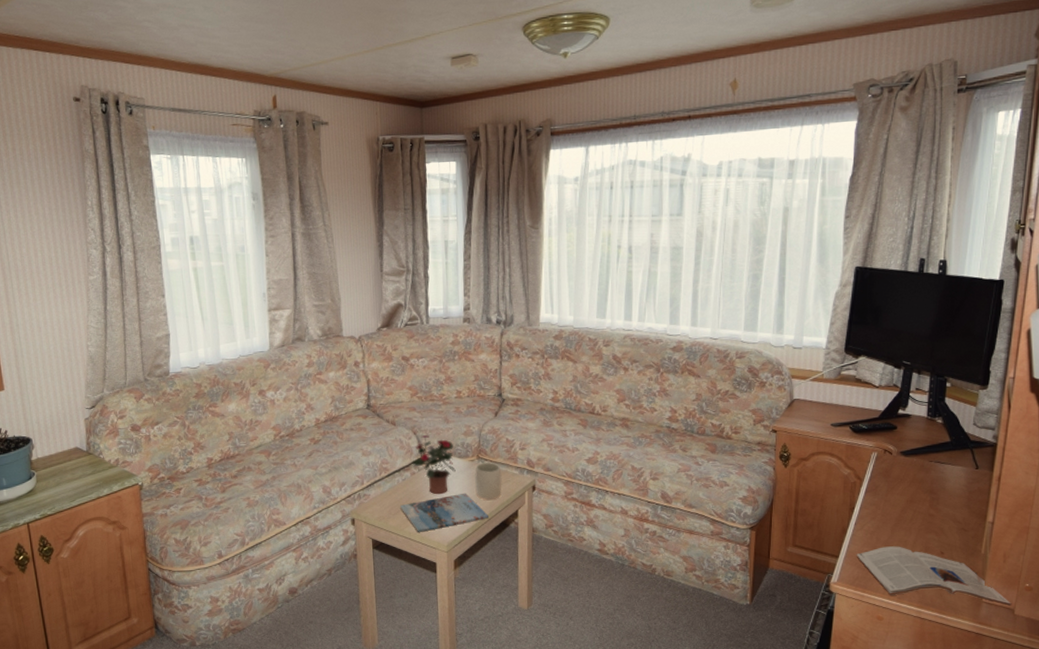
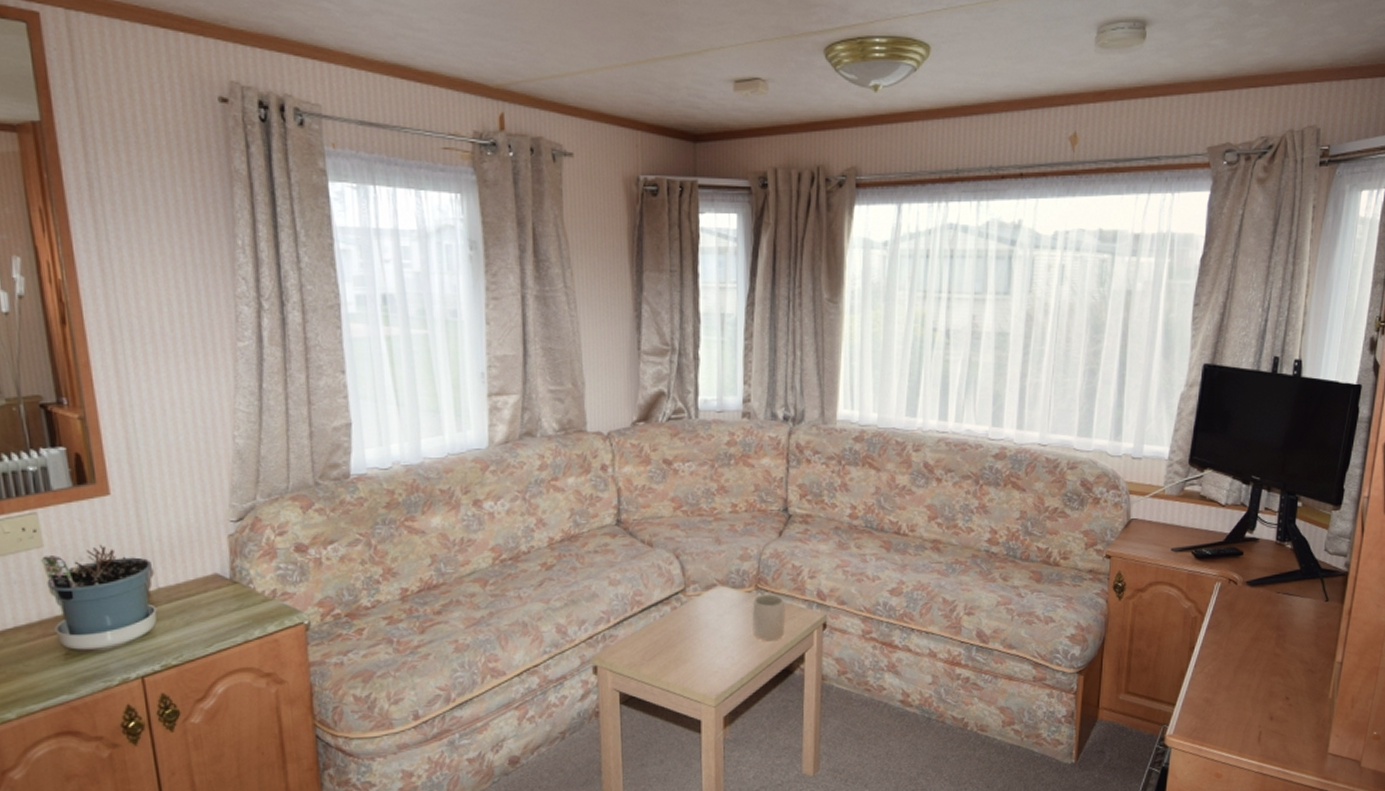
magazine: present [400,492,488,532] -> none [657,632,768,682]
potted flower: present [412,435,456,495] -> none [673,560,728,635]
magazine: present [856,546,1012,607] -> none [1195,691,1359,758]

